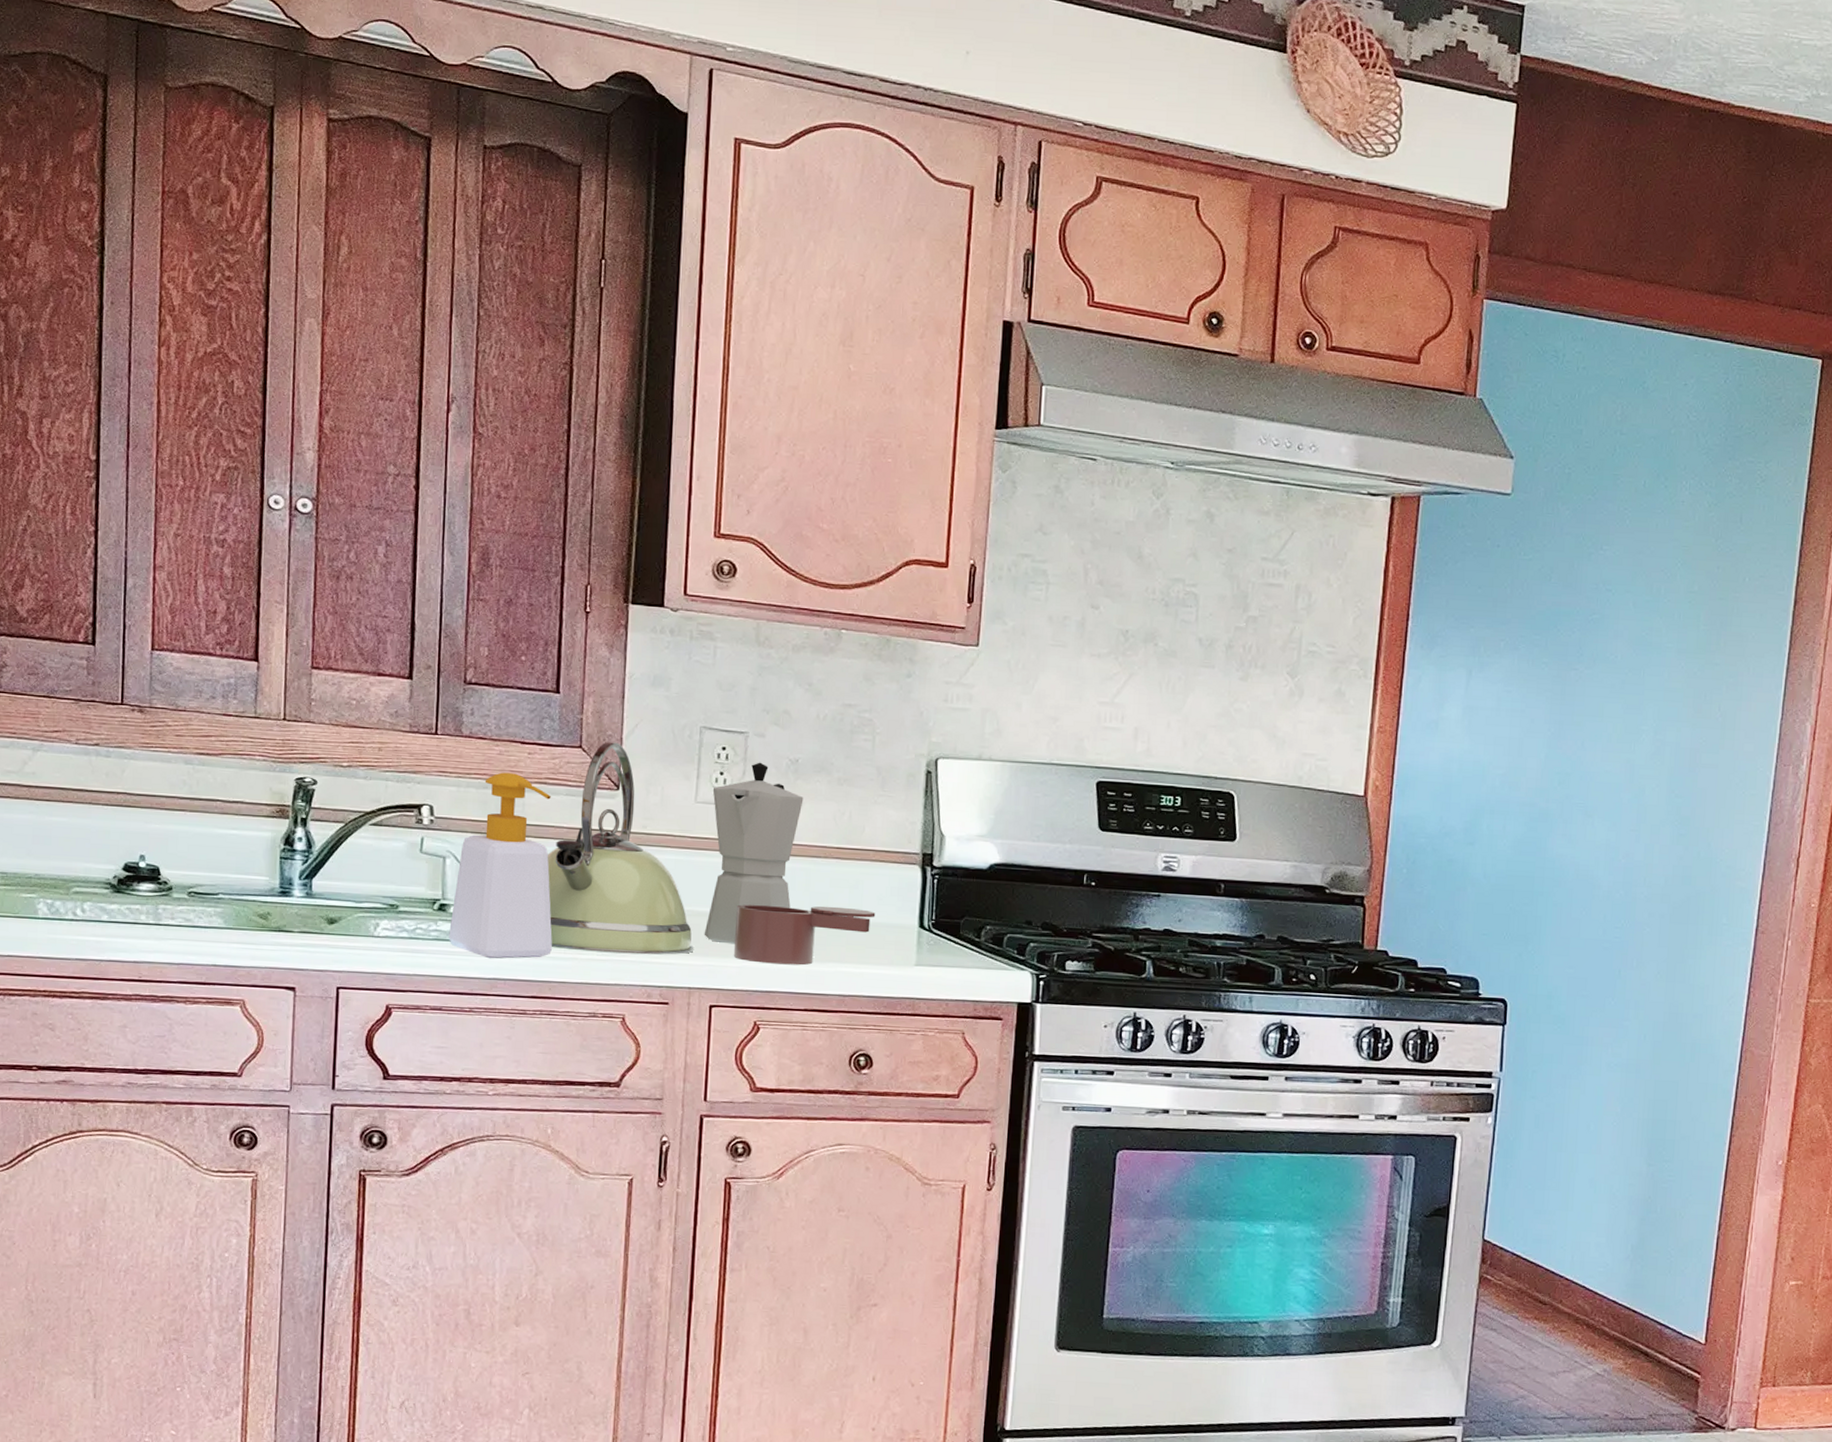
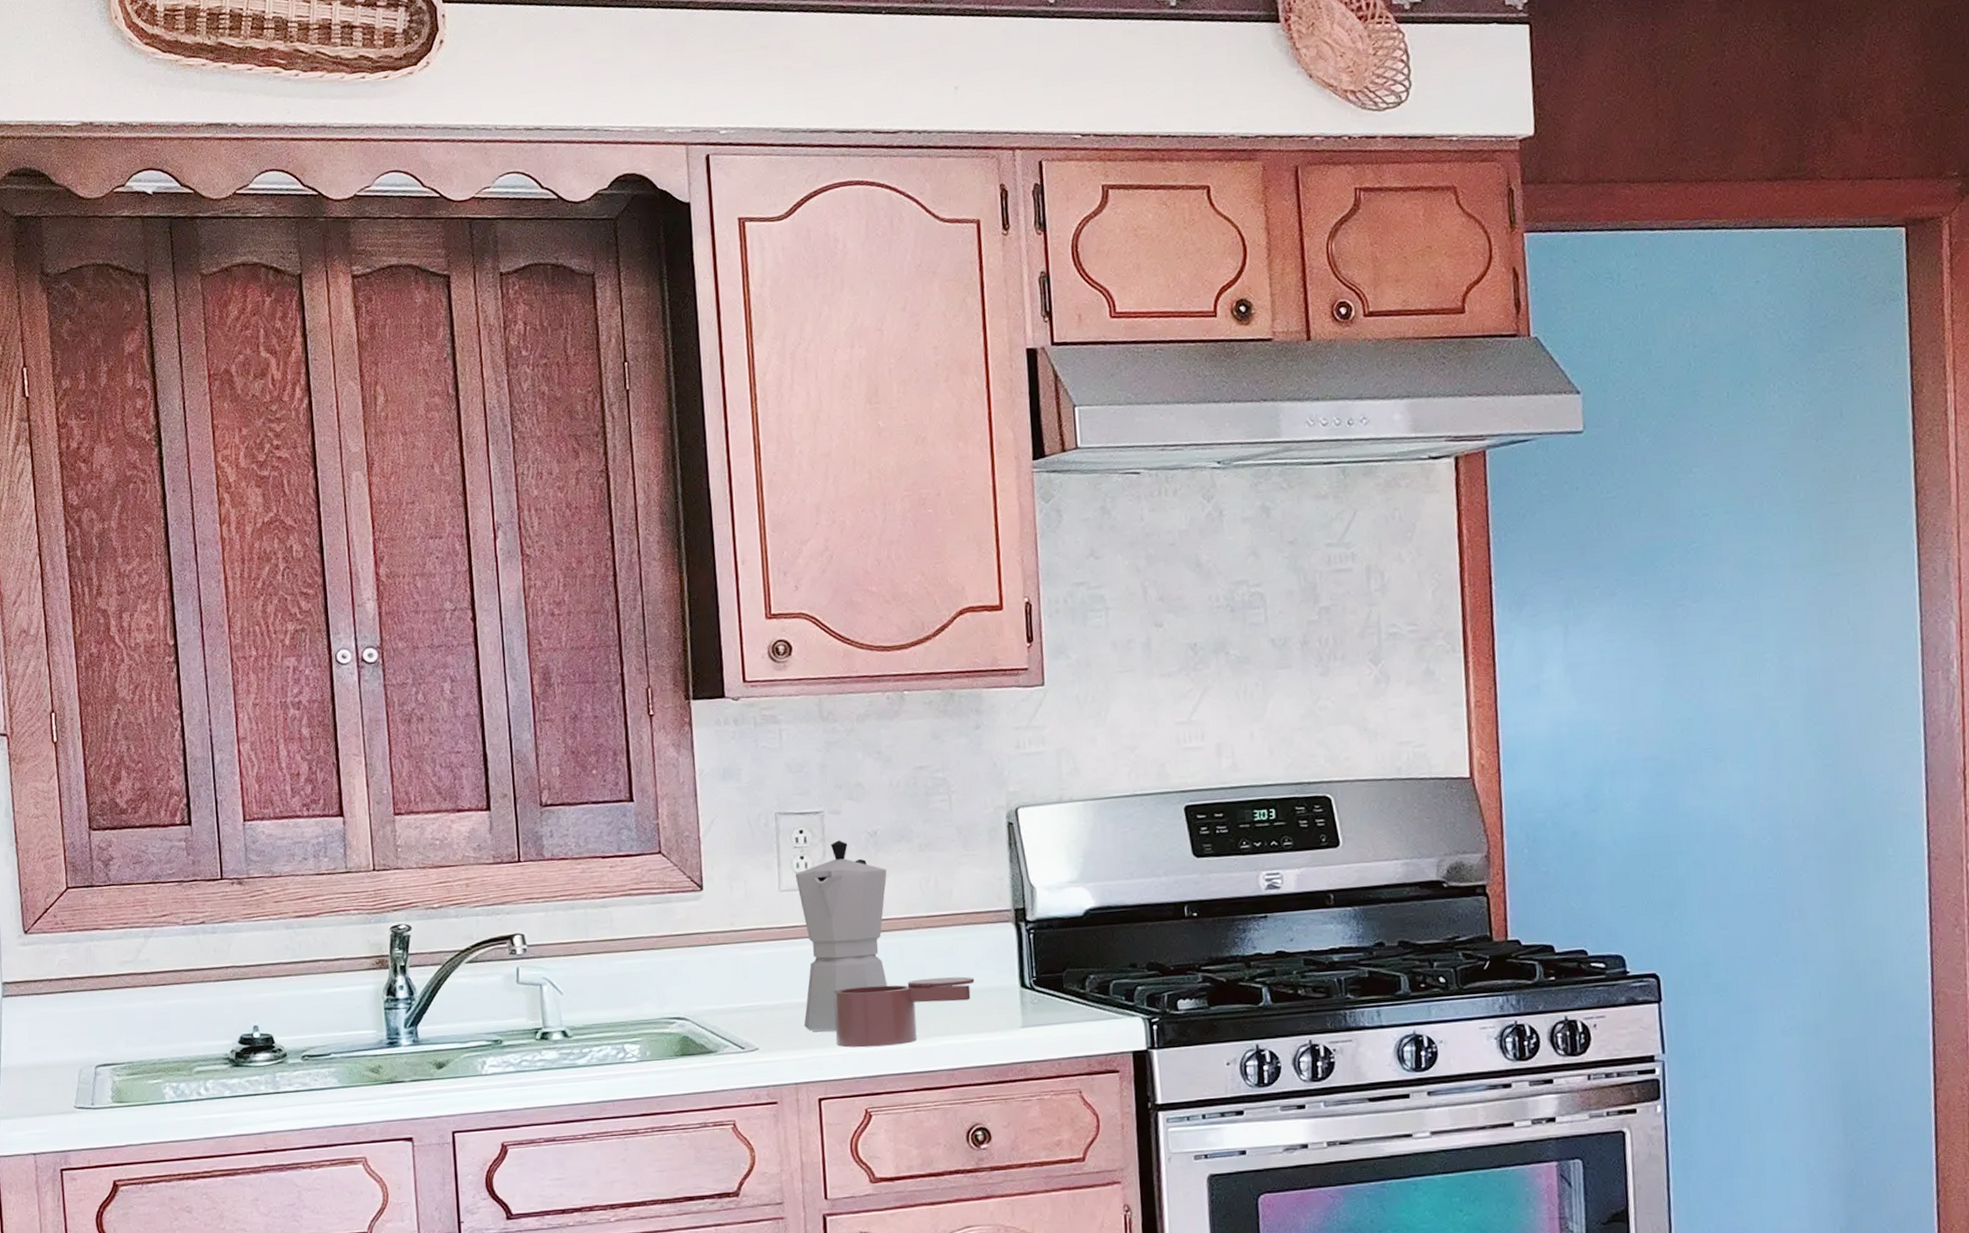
soap bottle: present [449,772,553,959] -> none [553,889,657,1082]
kettle: present [547,742,694,955] -> none [640,842,796,1062]

